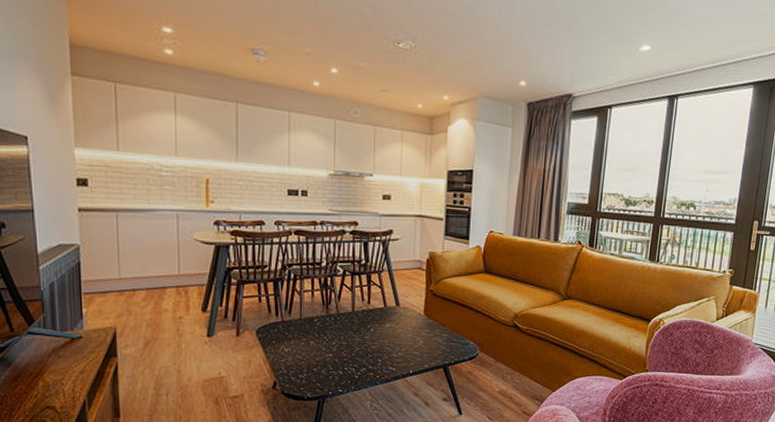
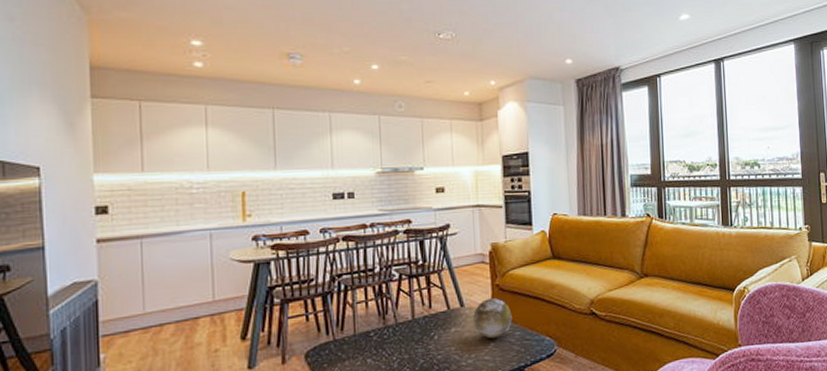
decorative orb: none [406,302,442,337] -> present [473,298,512,339]

